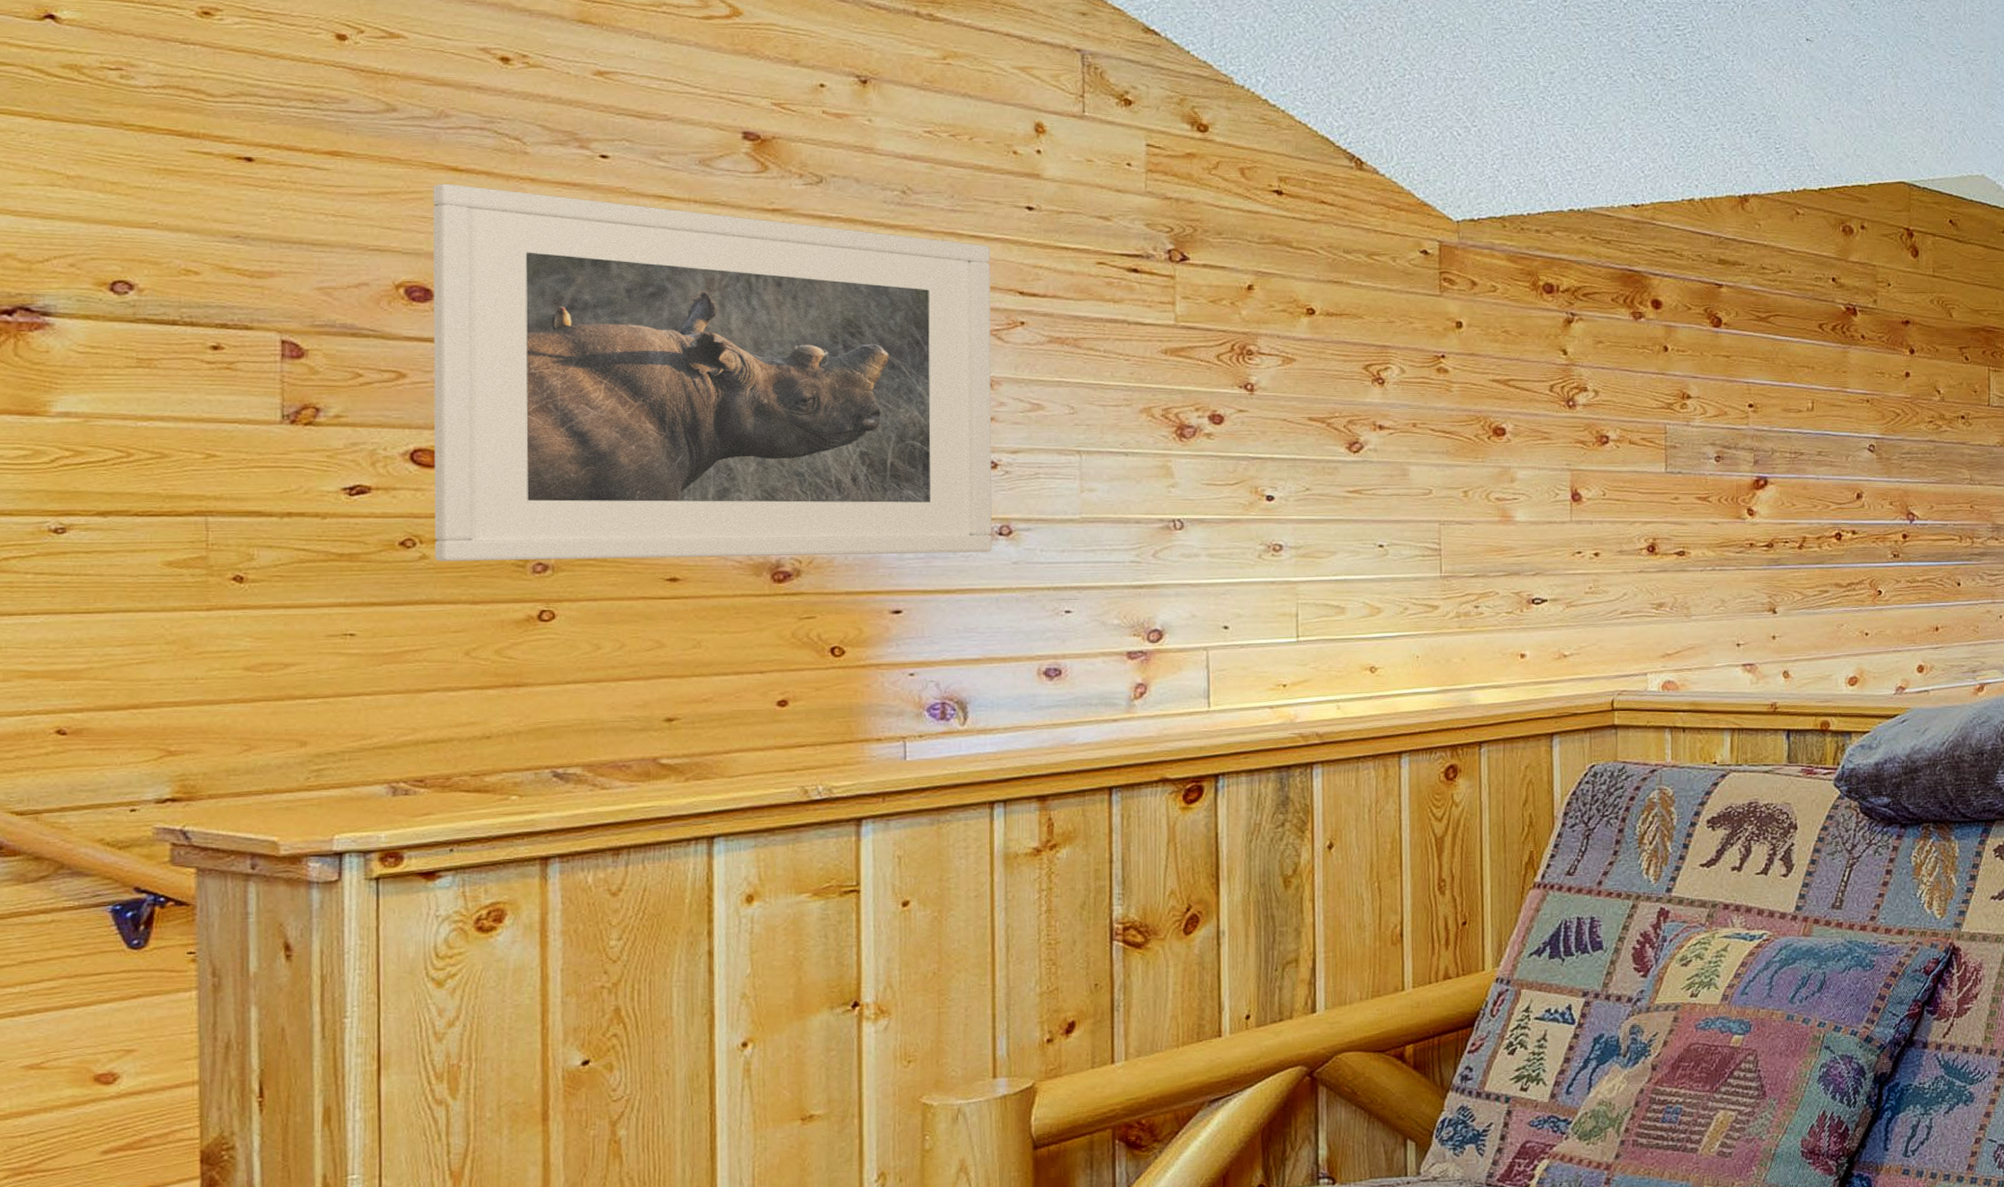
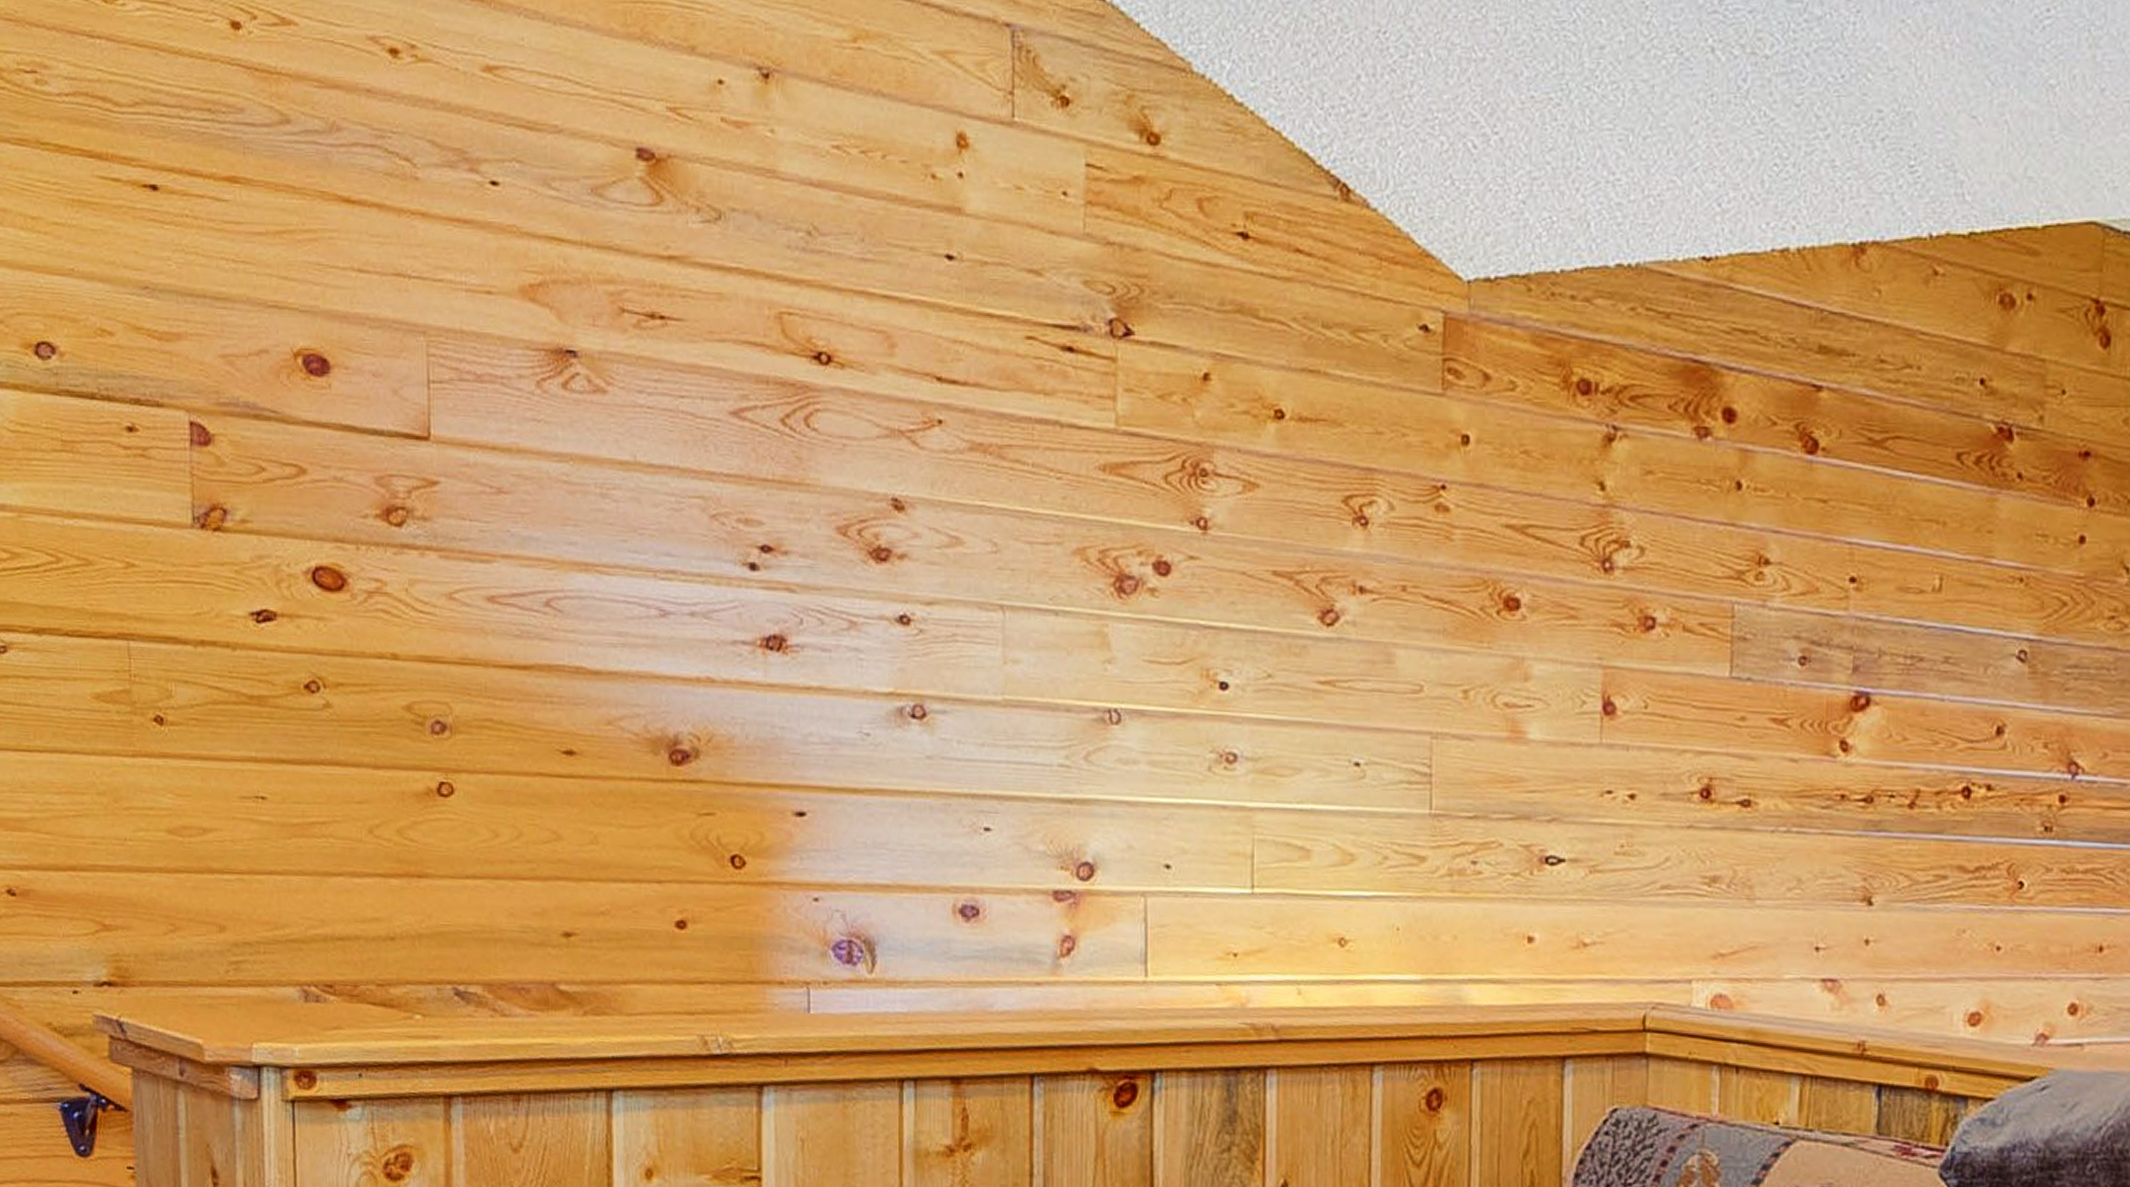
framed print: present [433,183,992,561] -> none [327,219,905,740]

